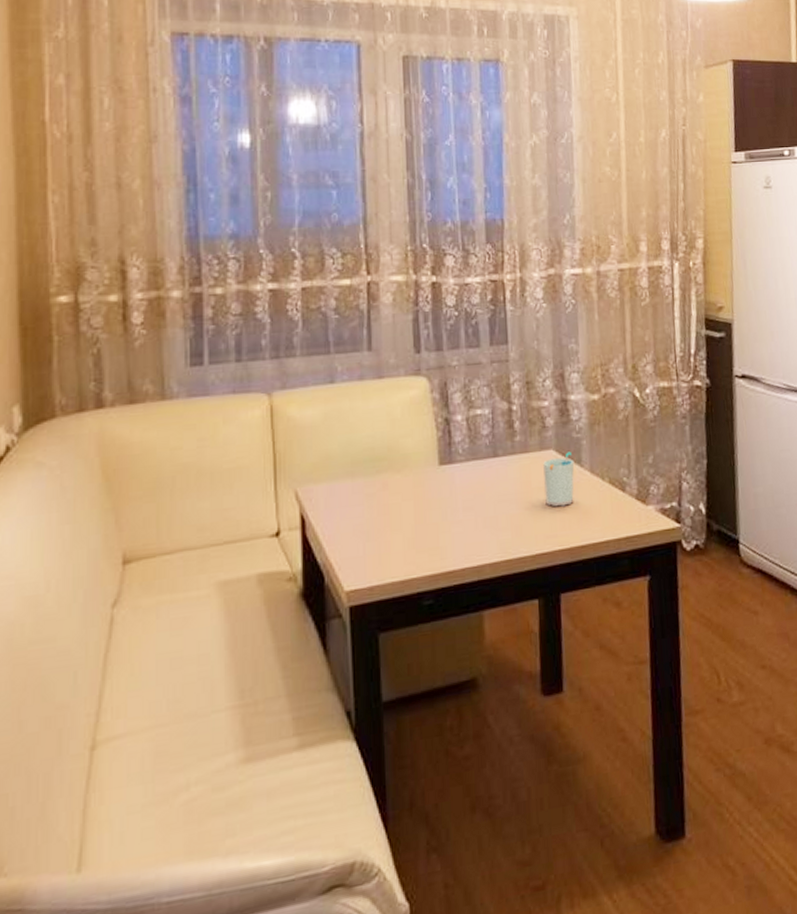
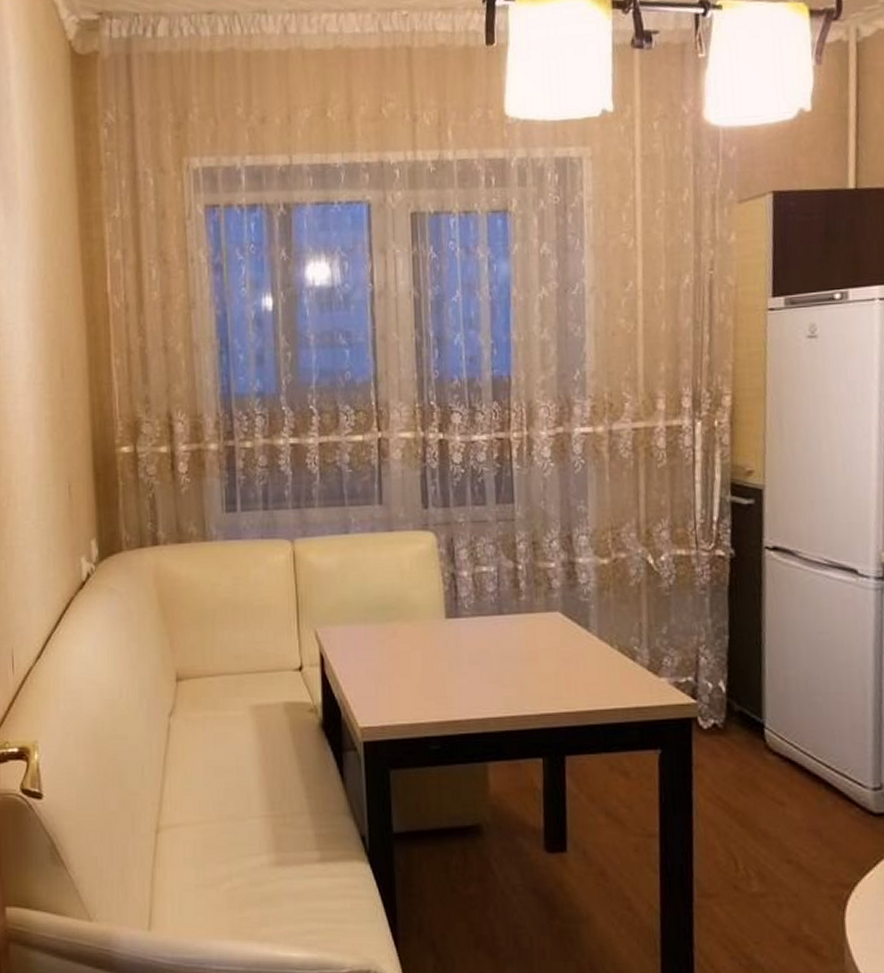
cup: present [543,451,575,507] -> none [549,615,582,670]

